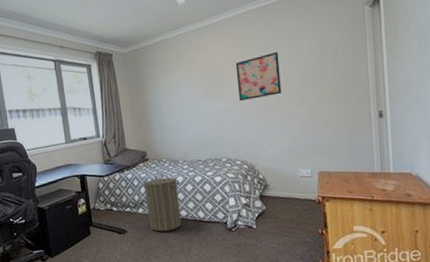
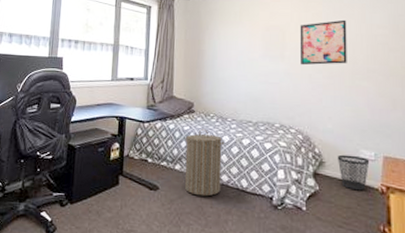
wastebasket: none [279,175,307,205] -> present [337,154,370,191]

